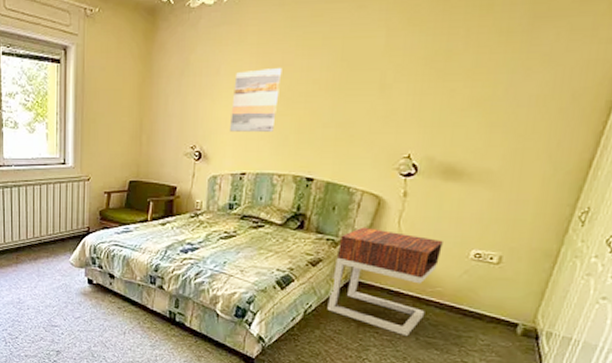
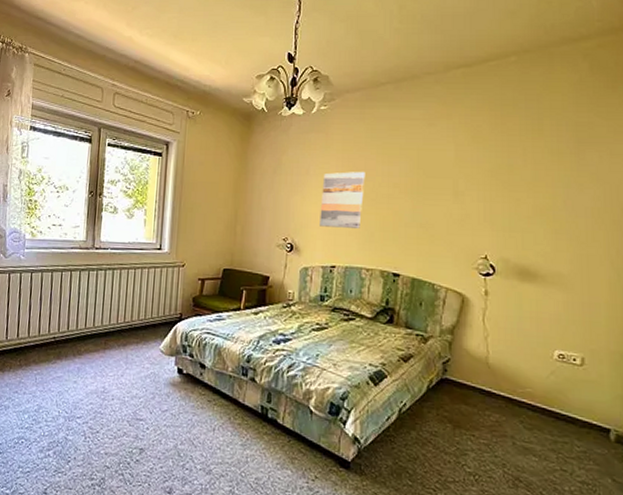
nightstand: present [327,227,443,337] -> none [422,323,527,441]

